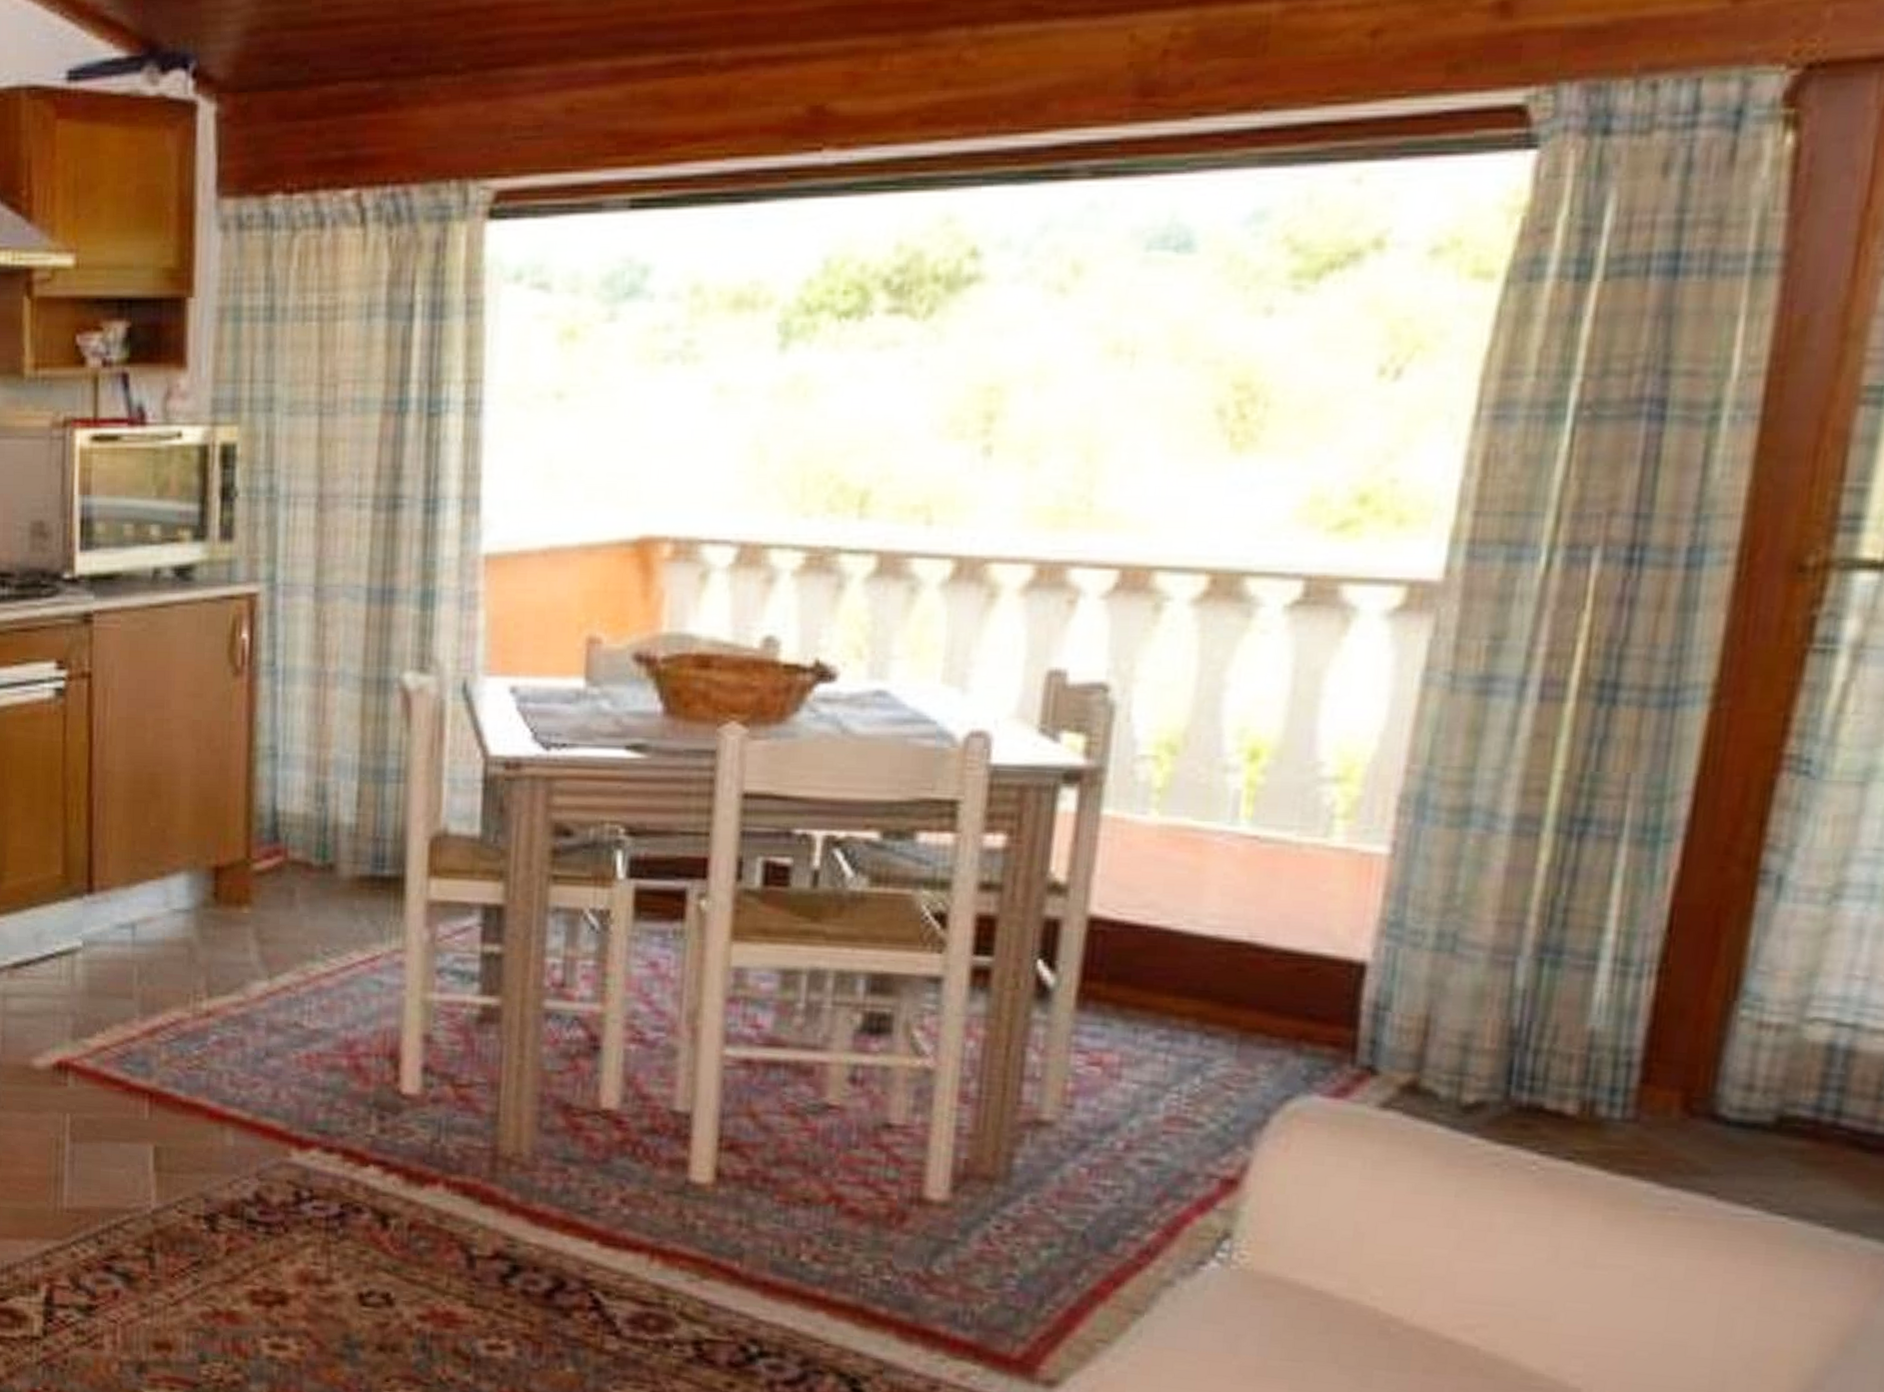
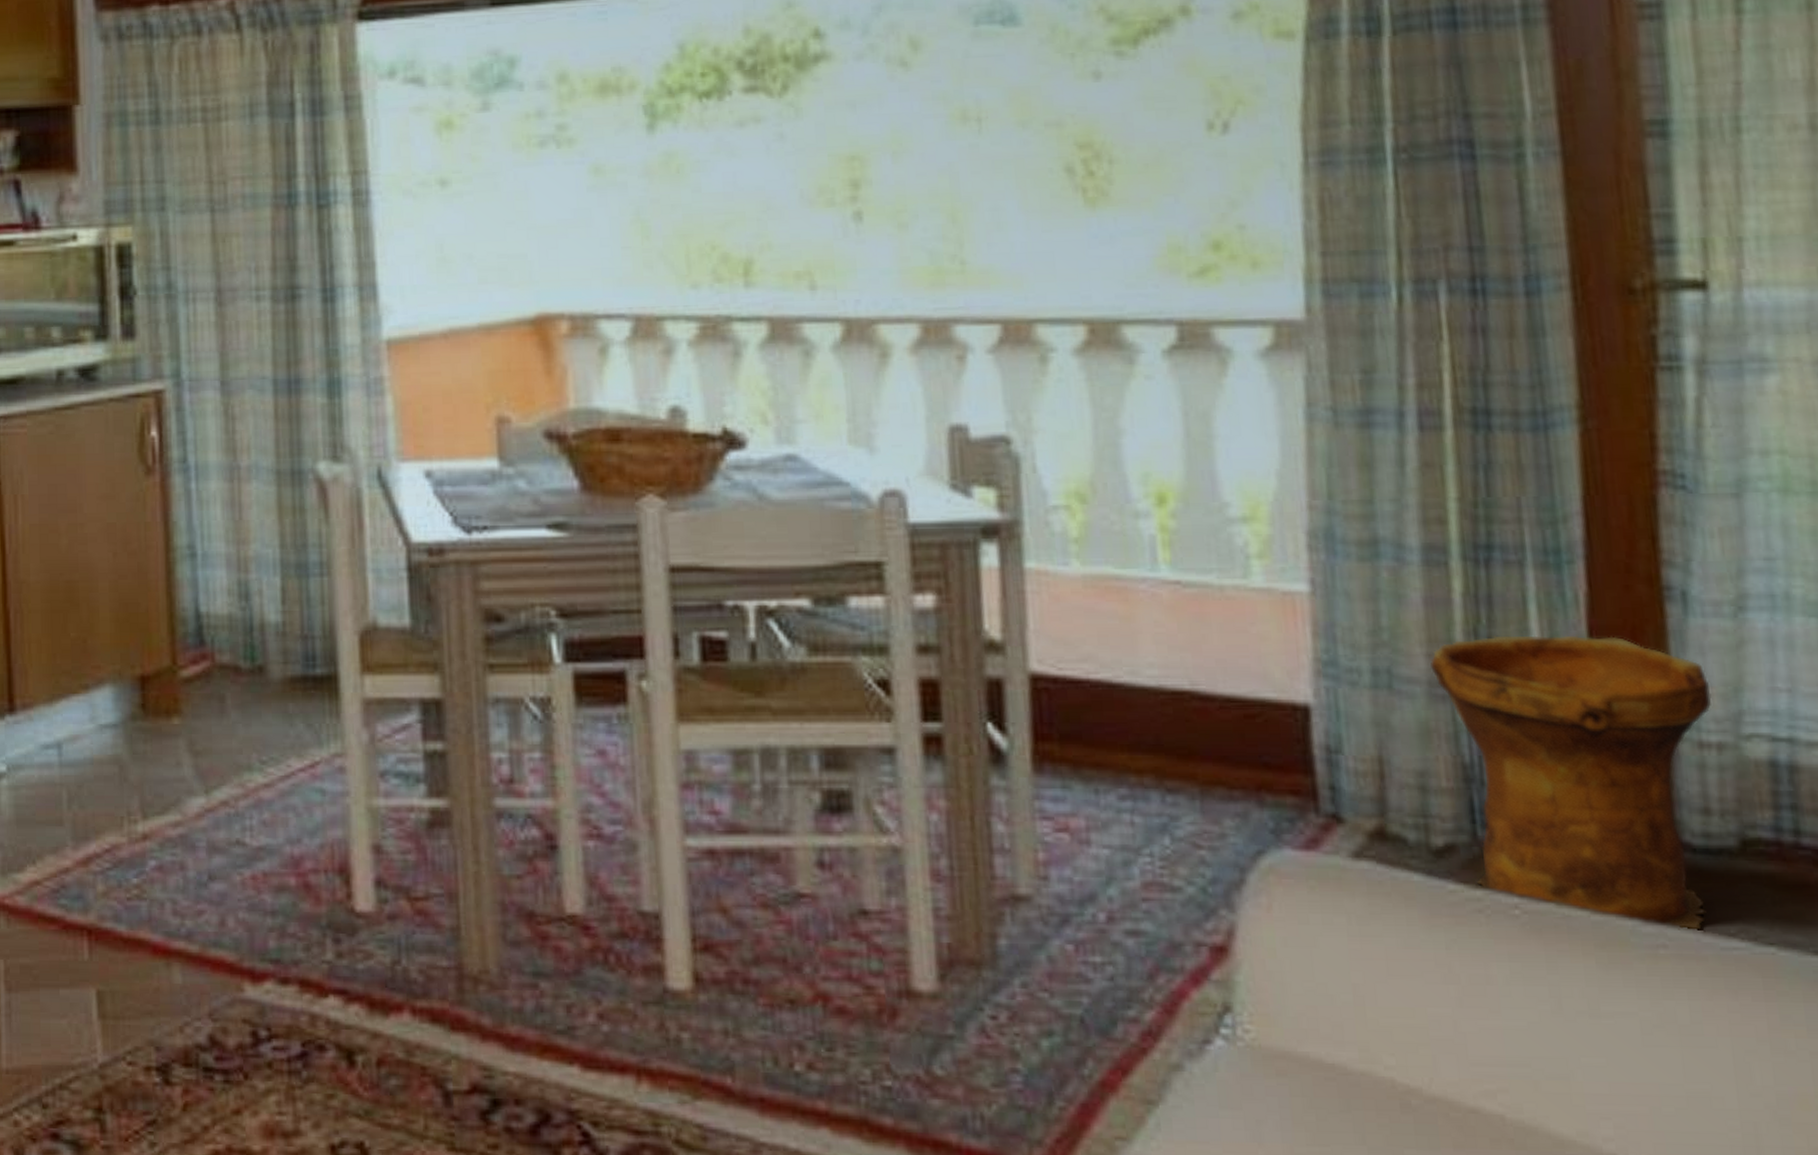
woven basket: none [1497,907,1784,1196] -> present [1430,635,1712,930]

